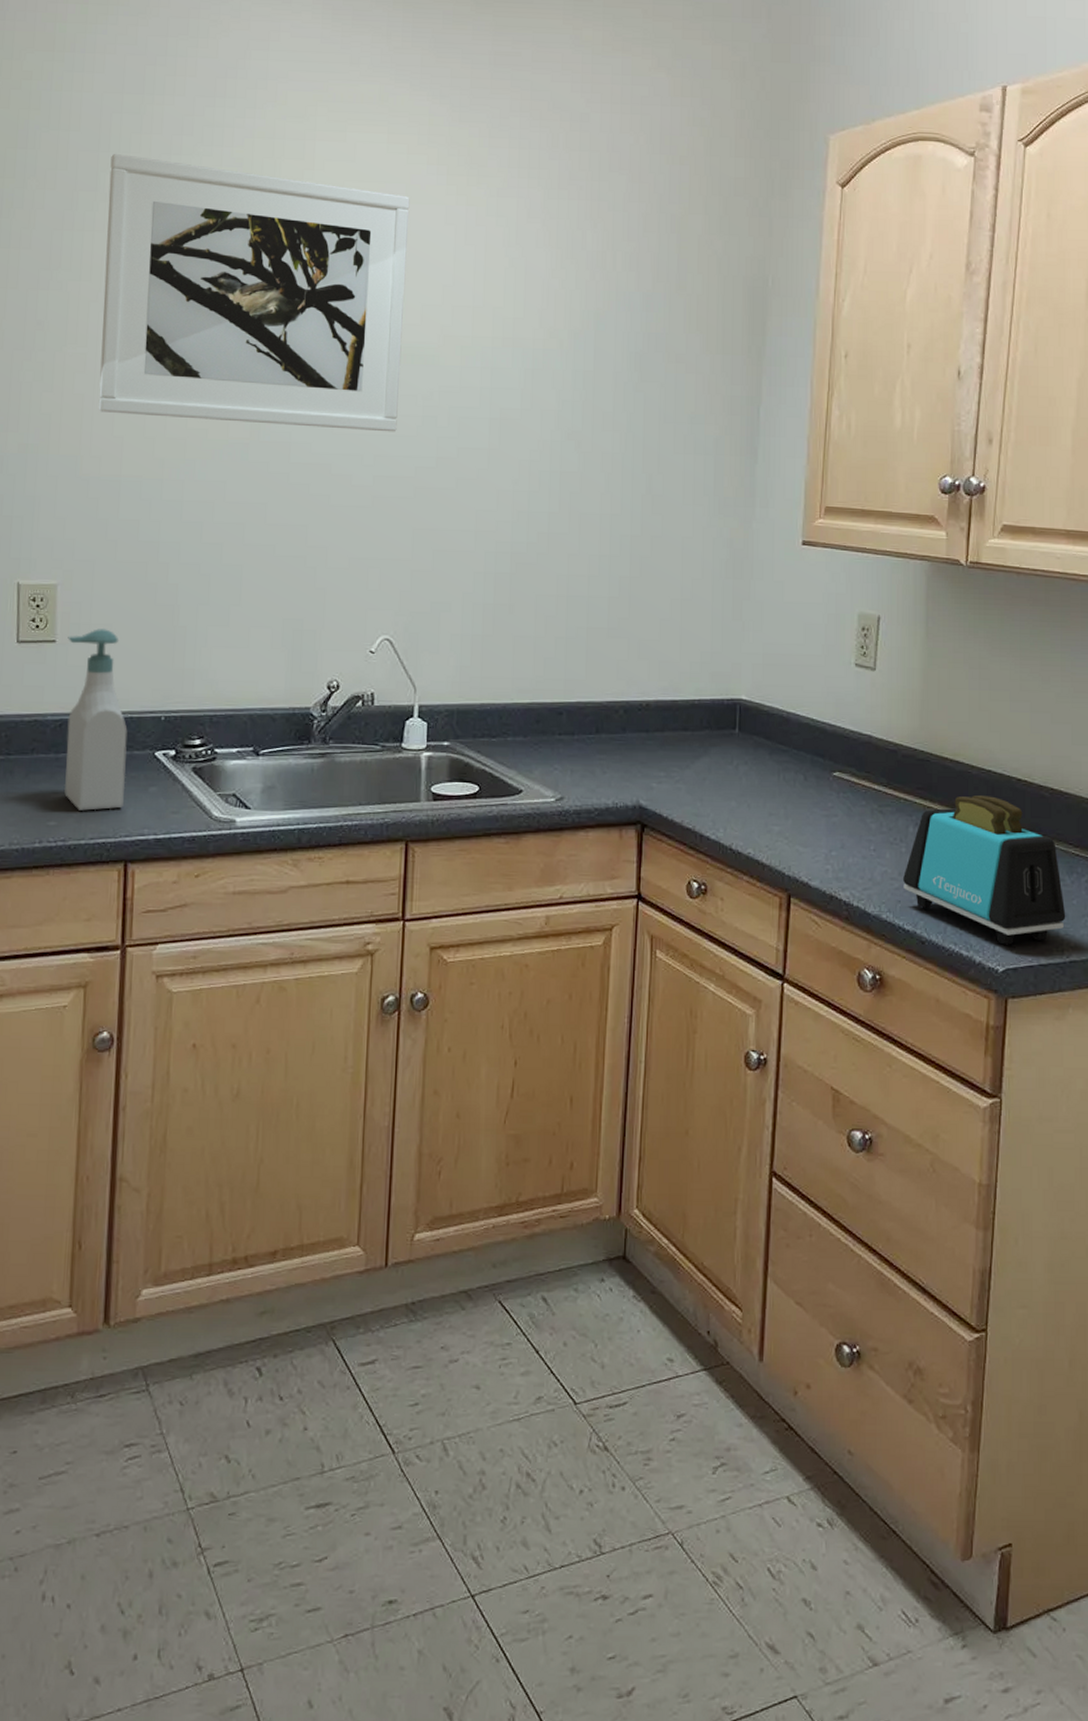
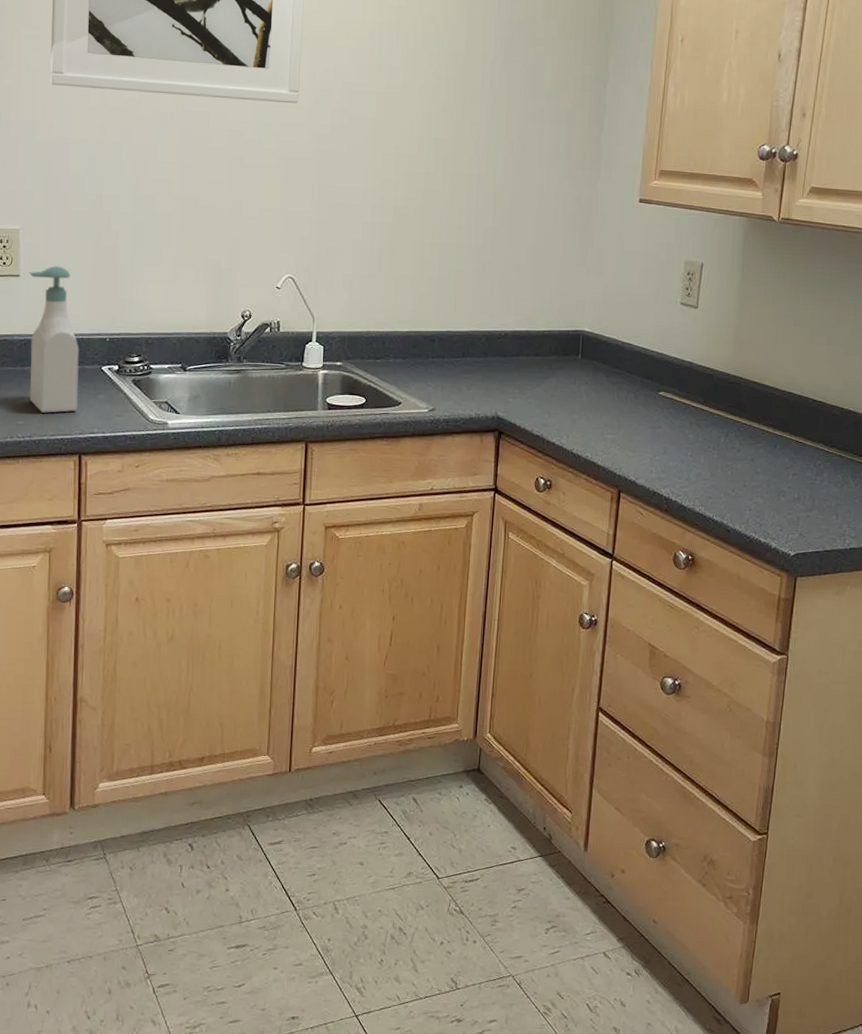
toaster: present [903,796,1066,945] -> none [714,413,849,534]

